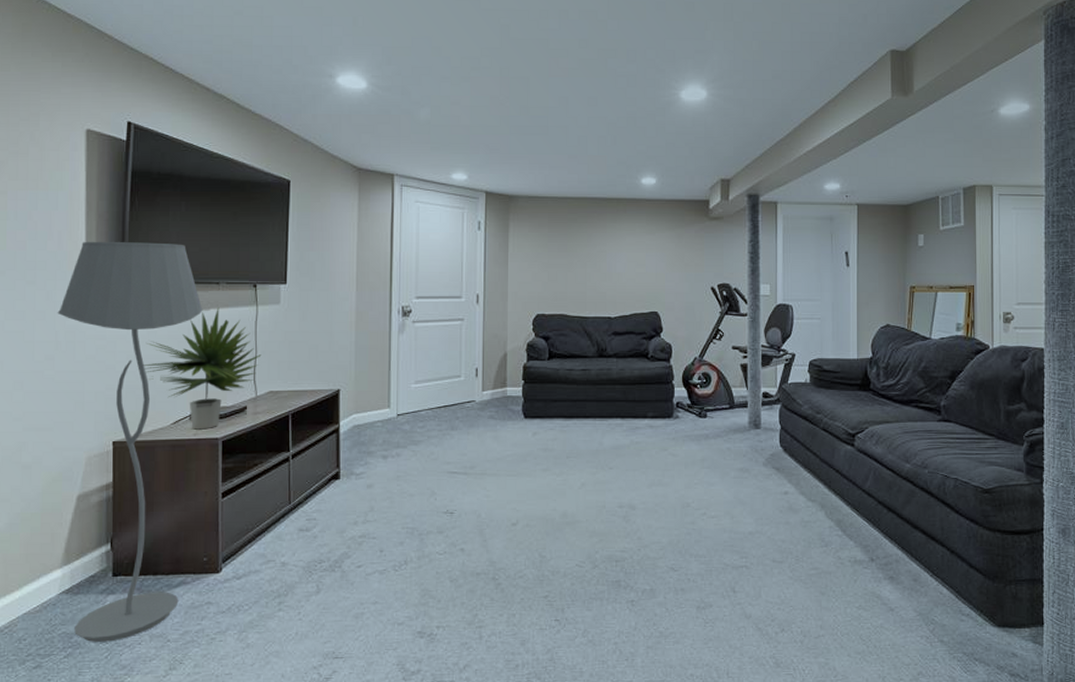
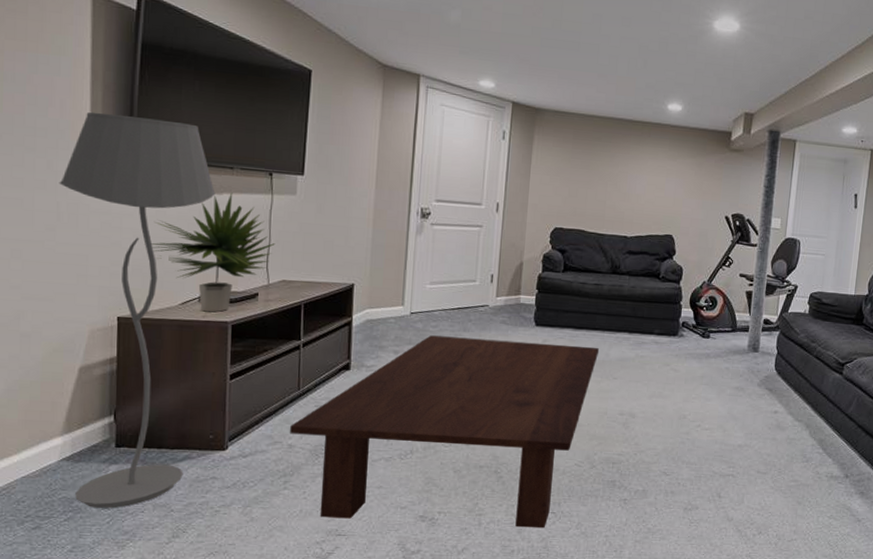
coffee table: none [281,436,592,640] -> present [289,335,600,529]

